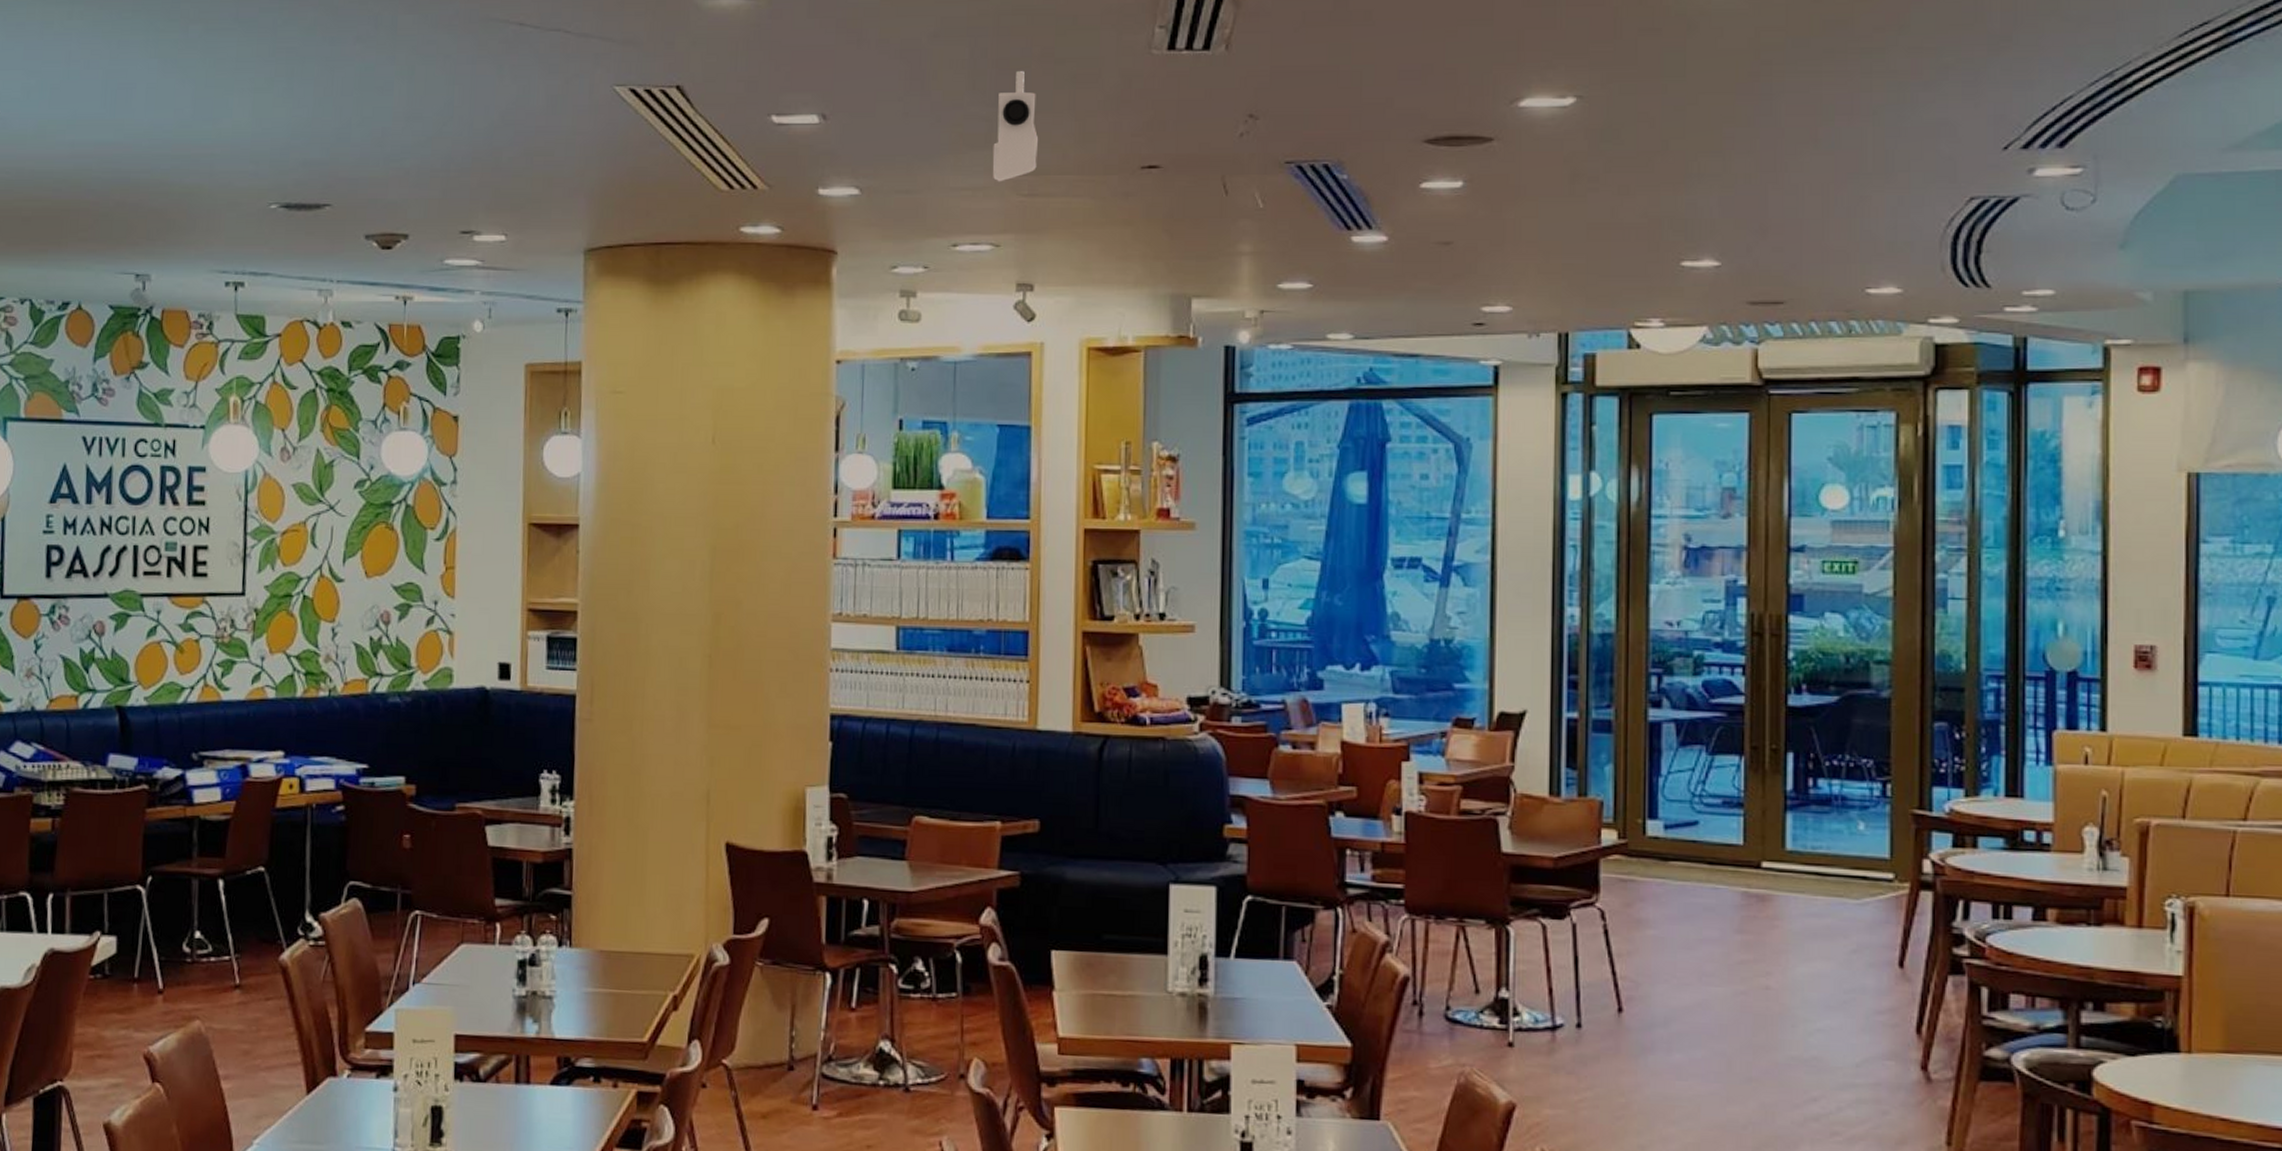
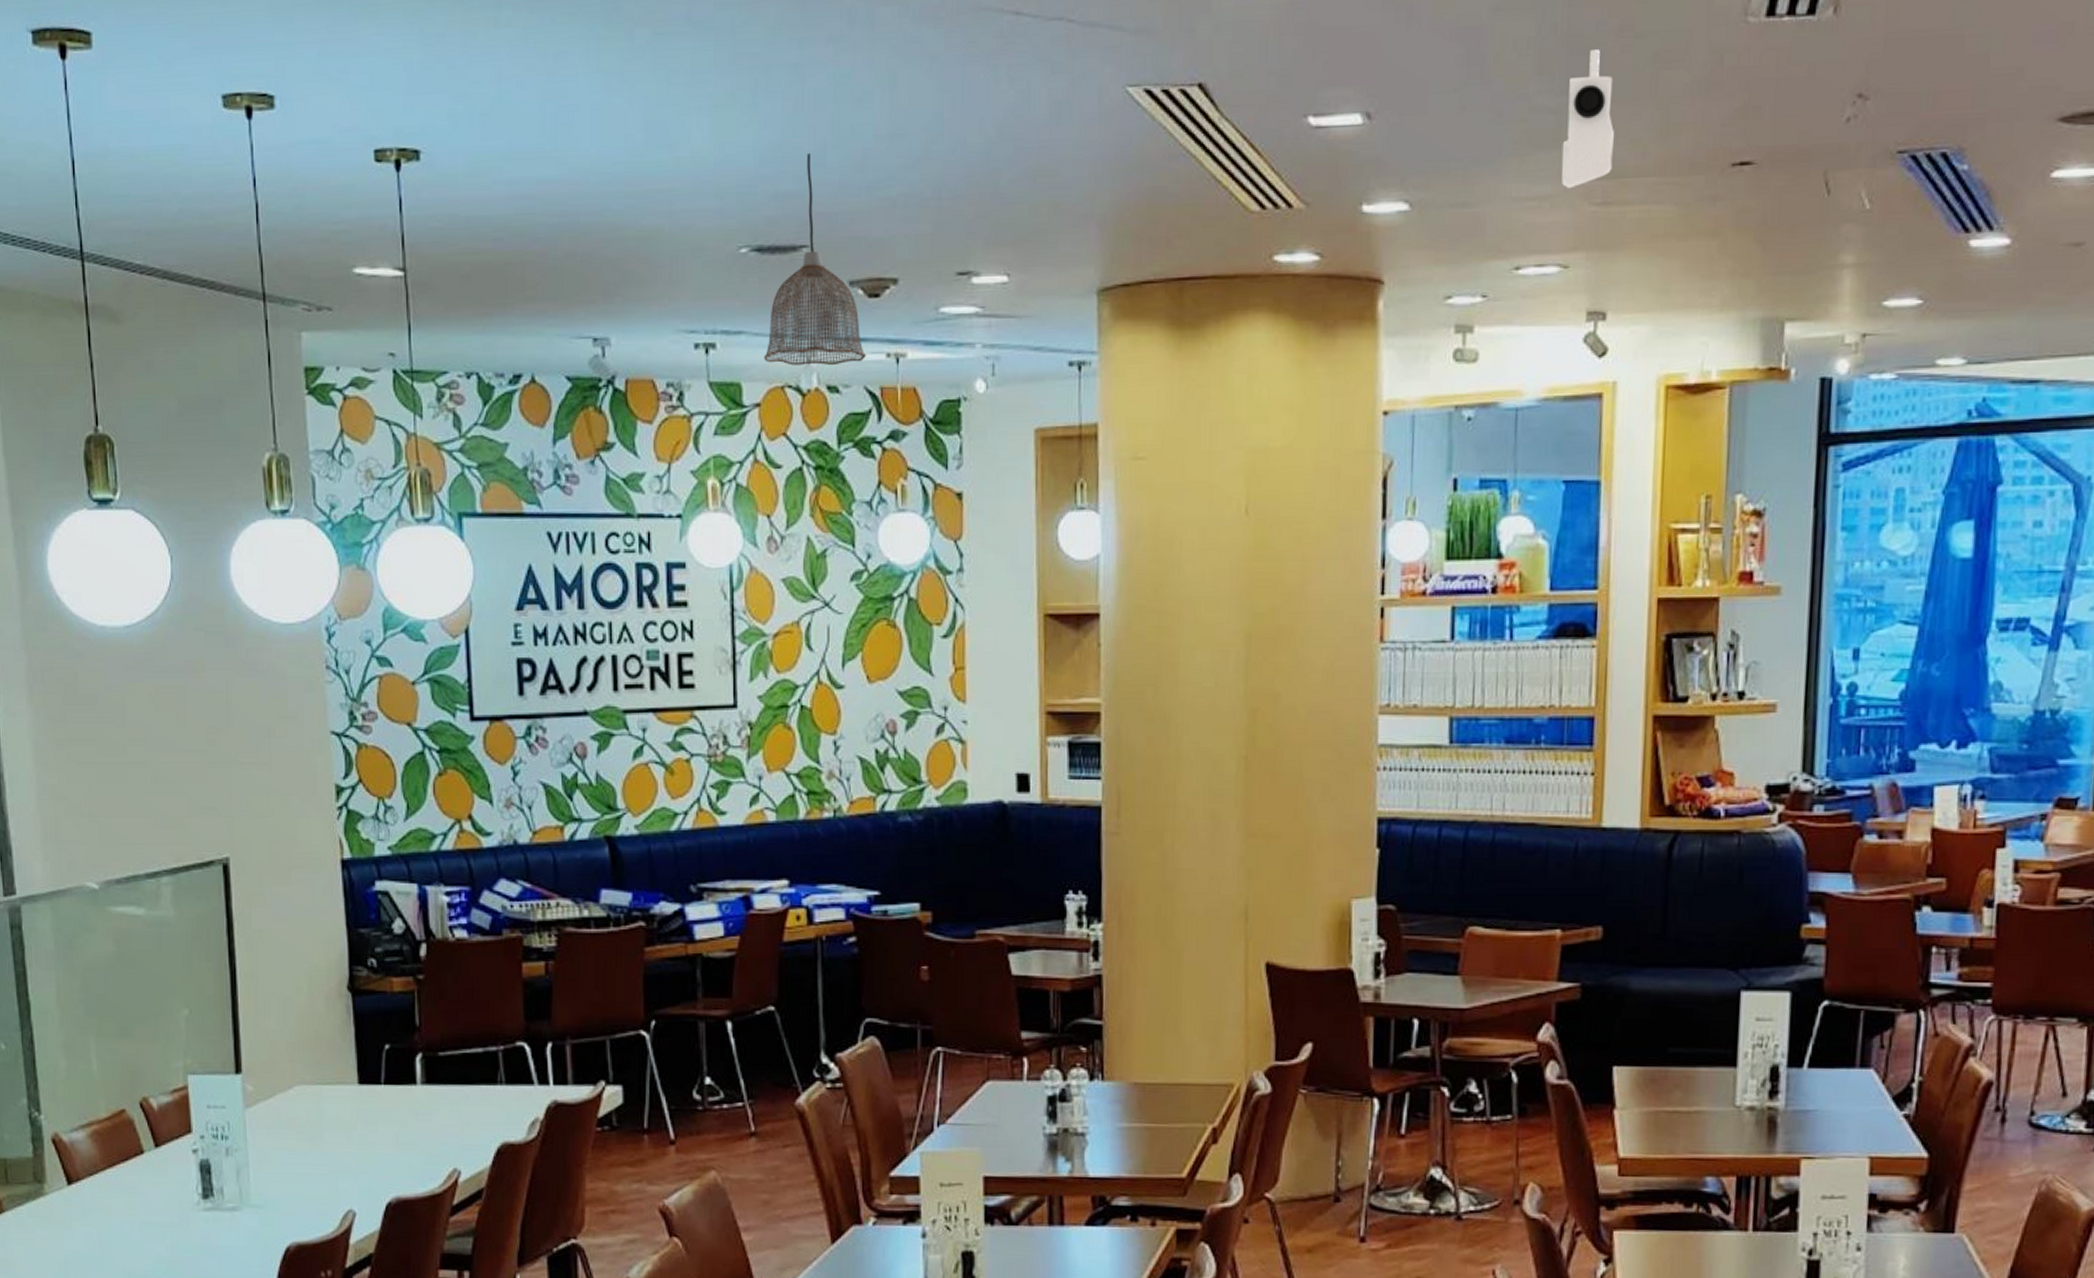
pendant lamp: none [286,130,377,305] -> present [764,153,866,366]

